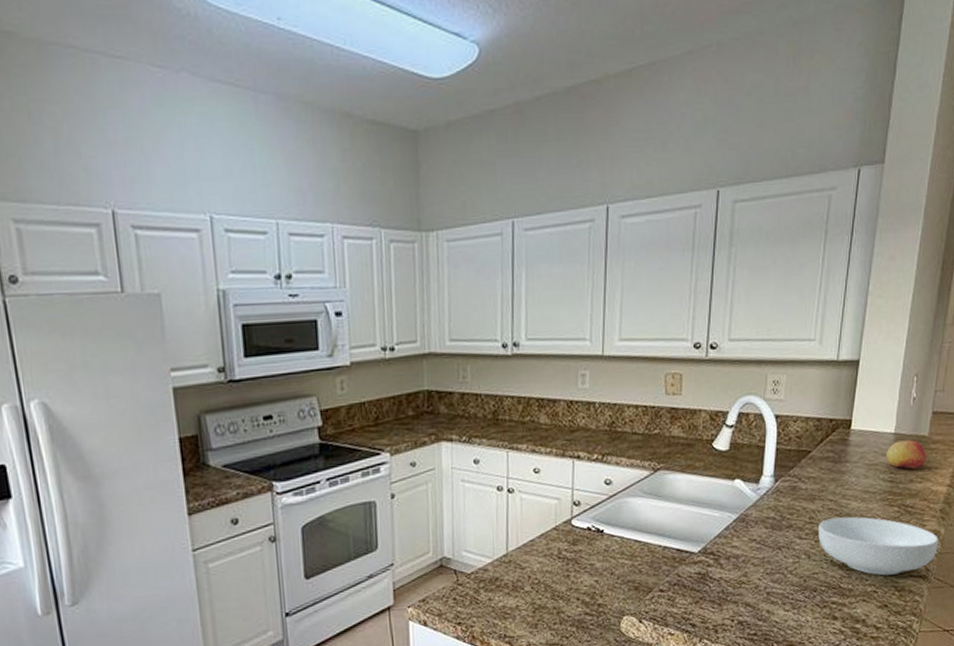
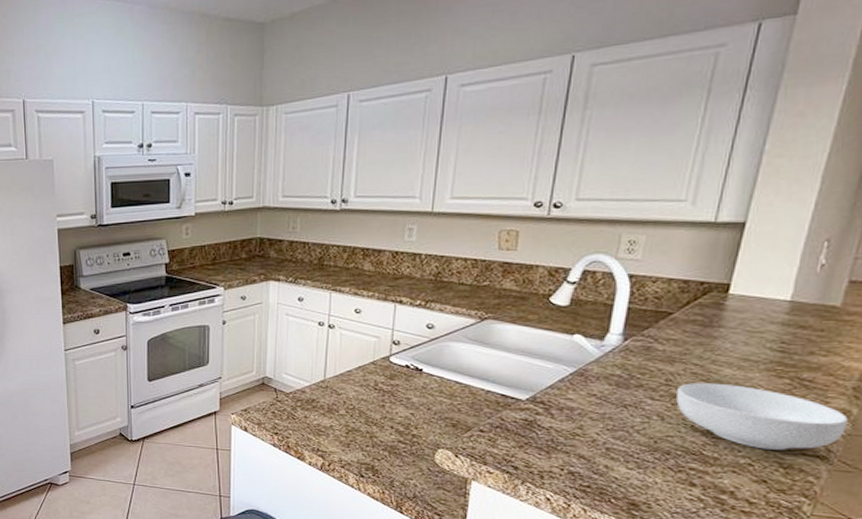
apple: present [886,440,927,470] -> none [776,309,837,341]

